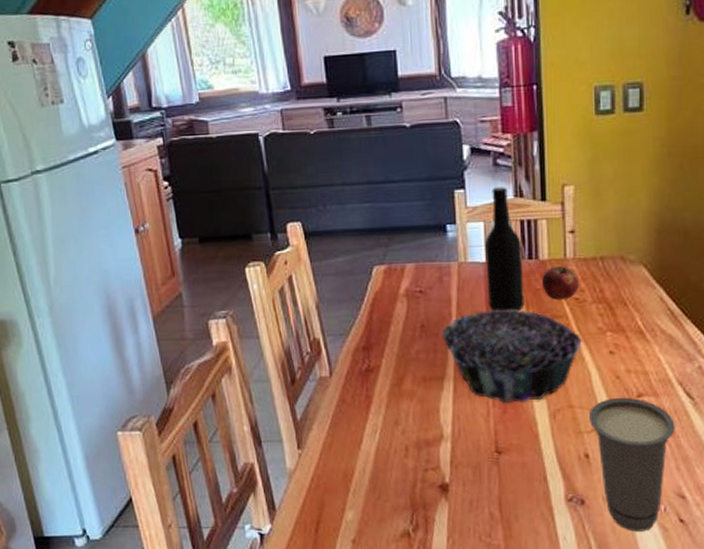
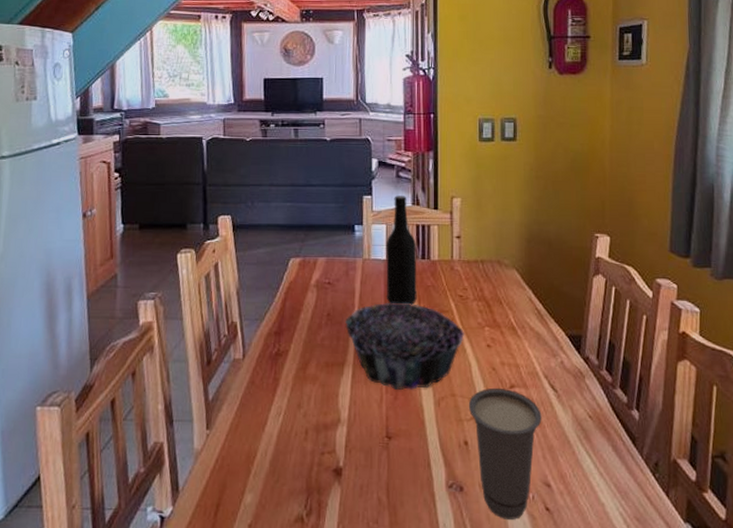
fruit: present [541,265,580,300] -> none [431,266,464,297]

